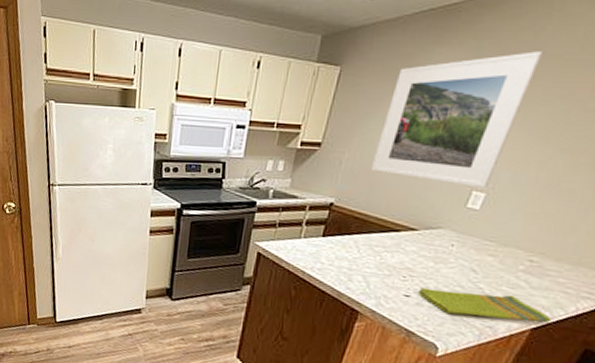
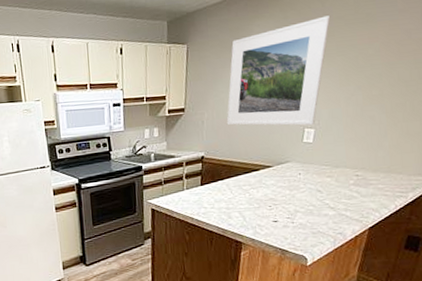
dish towel: present [418,287,551,323] -> none [283,205,380,229]

